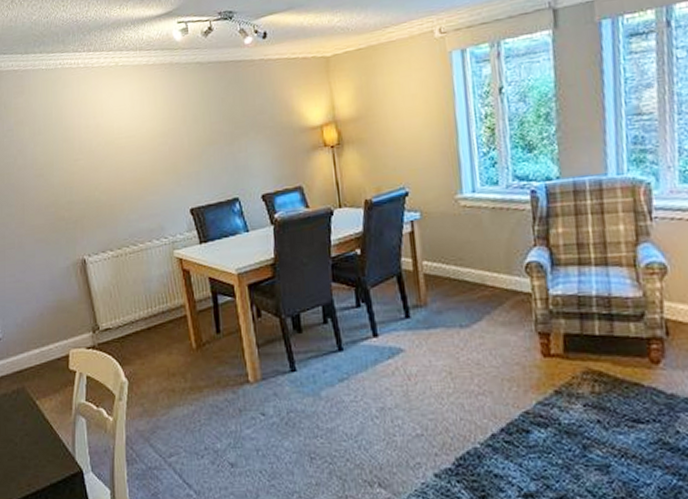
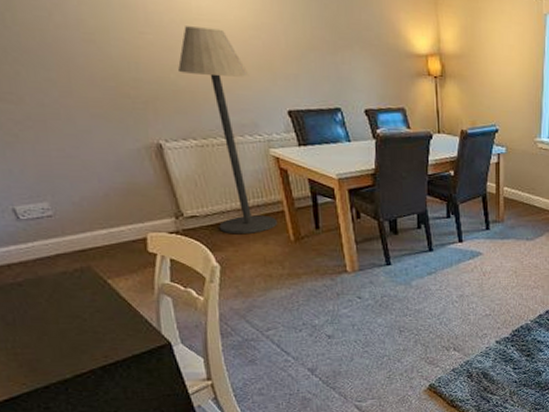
floor lamp: none [102,143,180,346] -> present [178,26,277,235]

